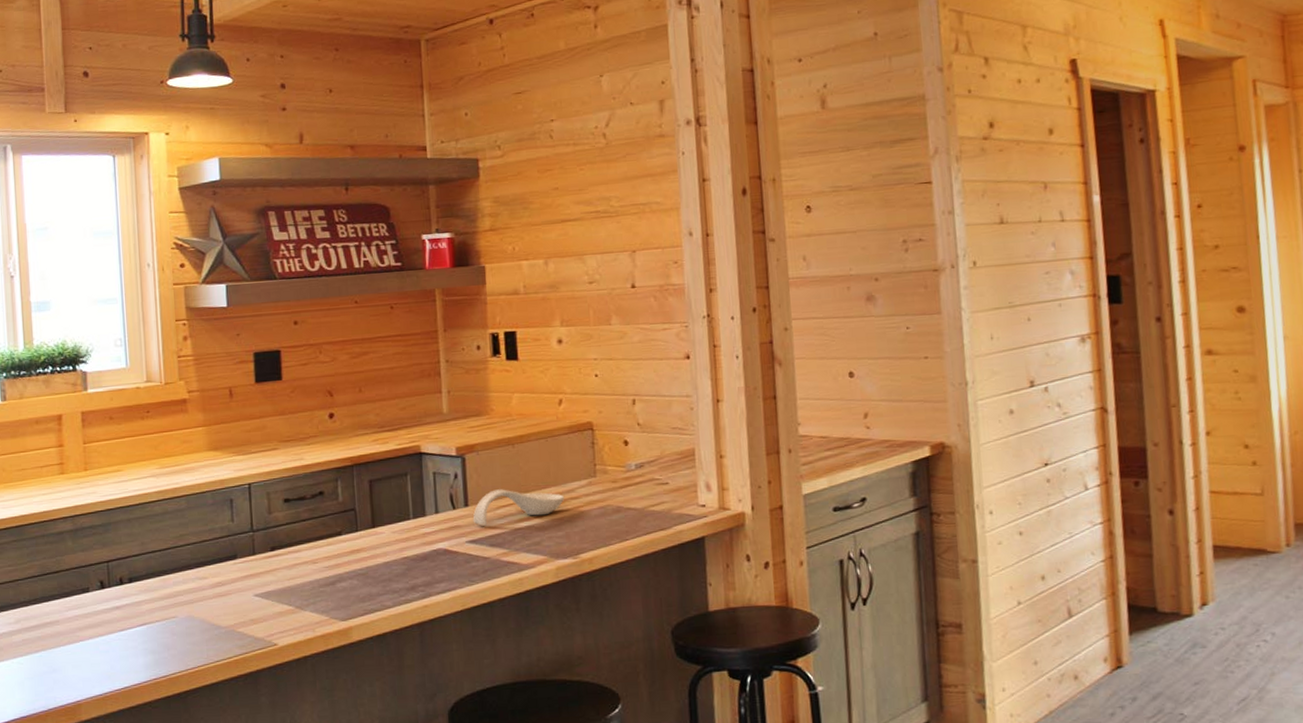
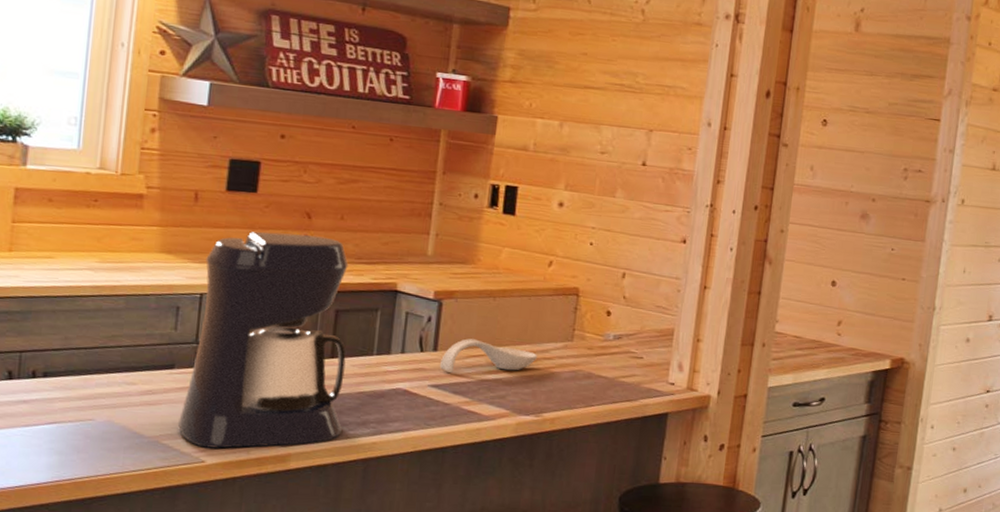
coffee maker: none [248,411,394,631] -> present [178,232,349,449]

